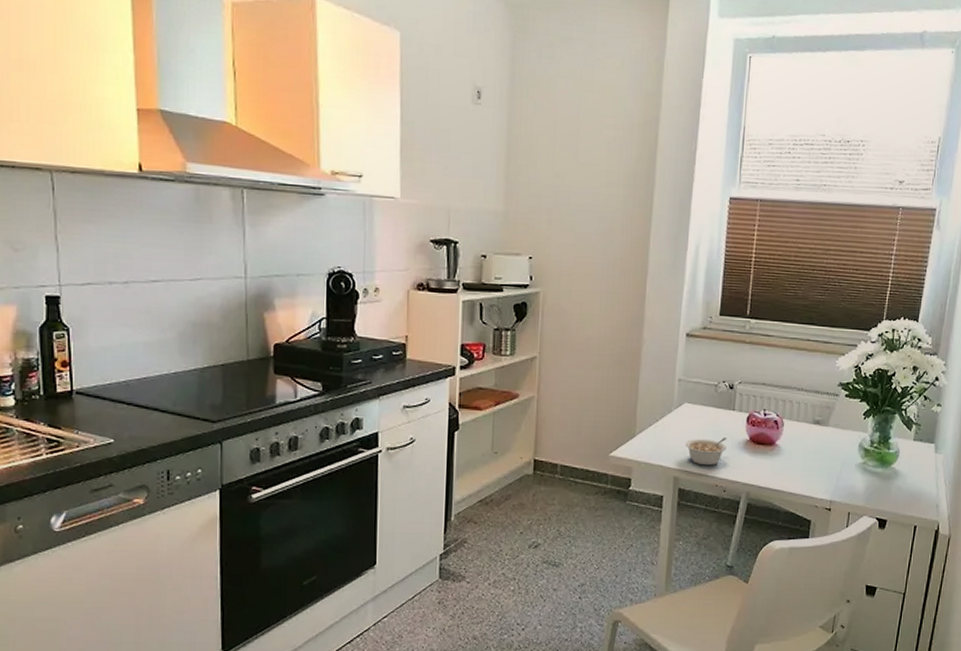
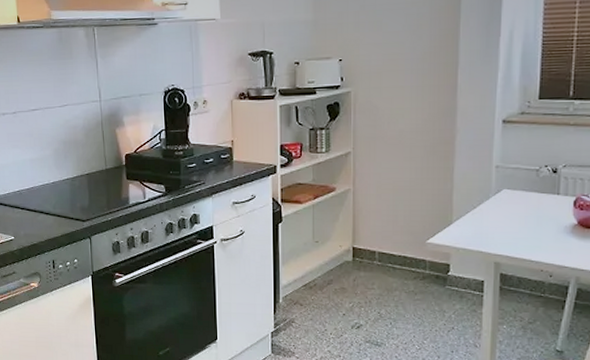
legume: present [685,438,727,466] -> none [505,222,552,251]

